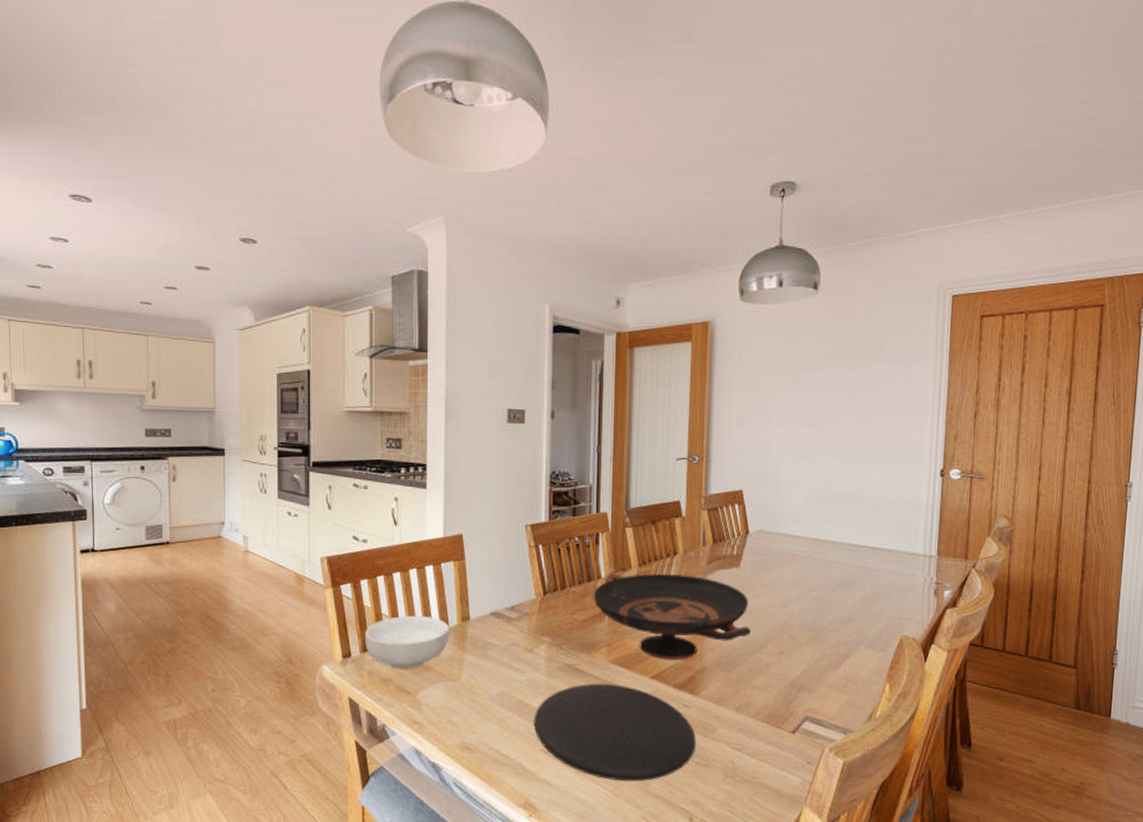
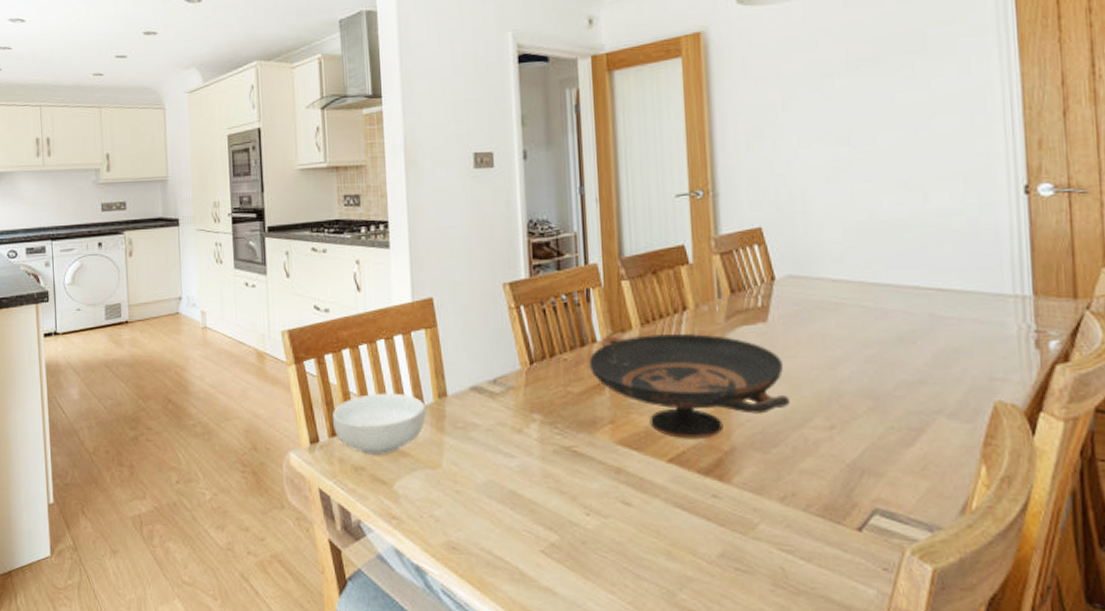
plate: present [533,683,697,782] -> none [529,468,733,592]

